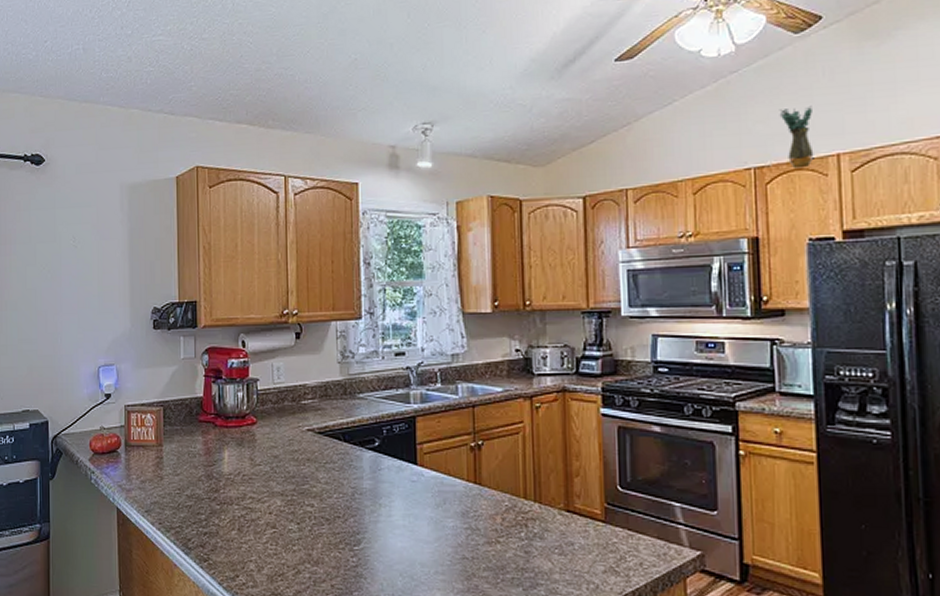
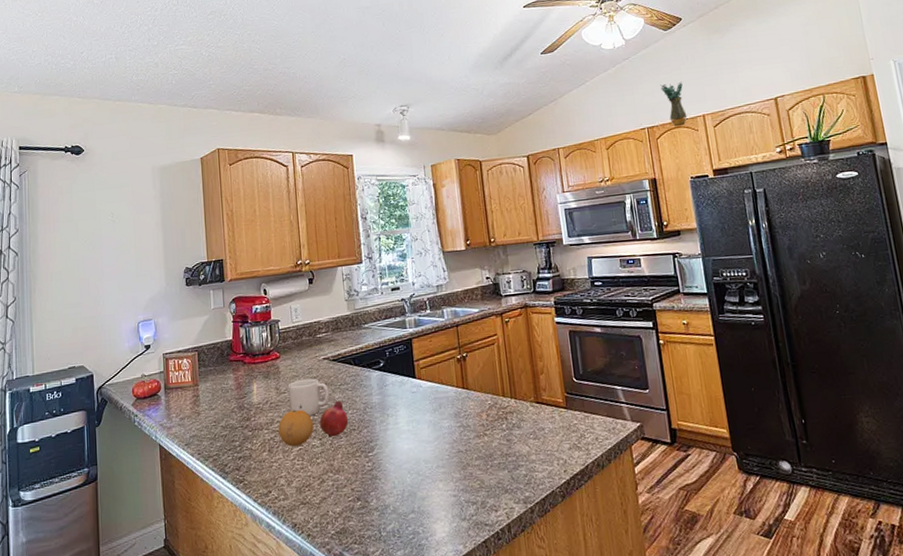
fruit: none [250,486,292,528] -> present [278,409,314,447]
mug: none [264,451,312,495] -> present [287,378,329,416]
fruit: none [299,481,333,523] -> present [320,400,349,438]

